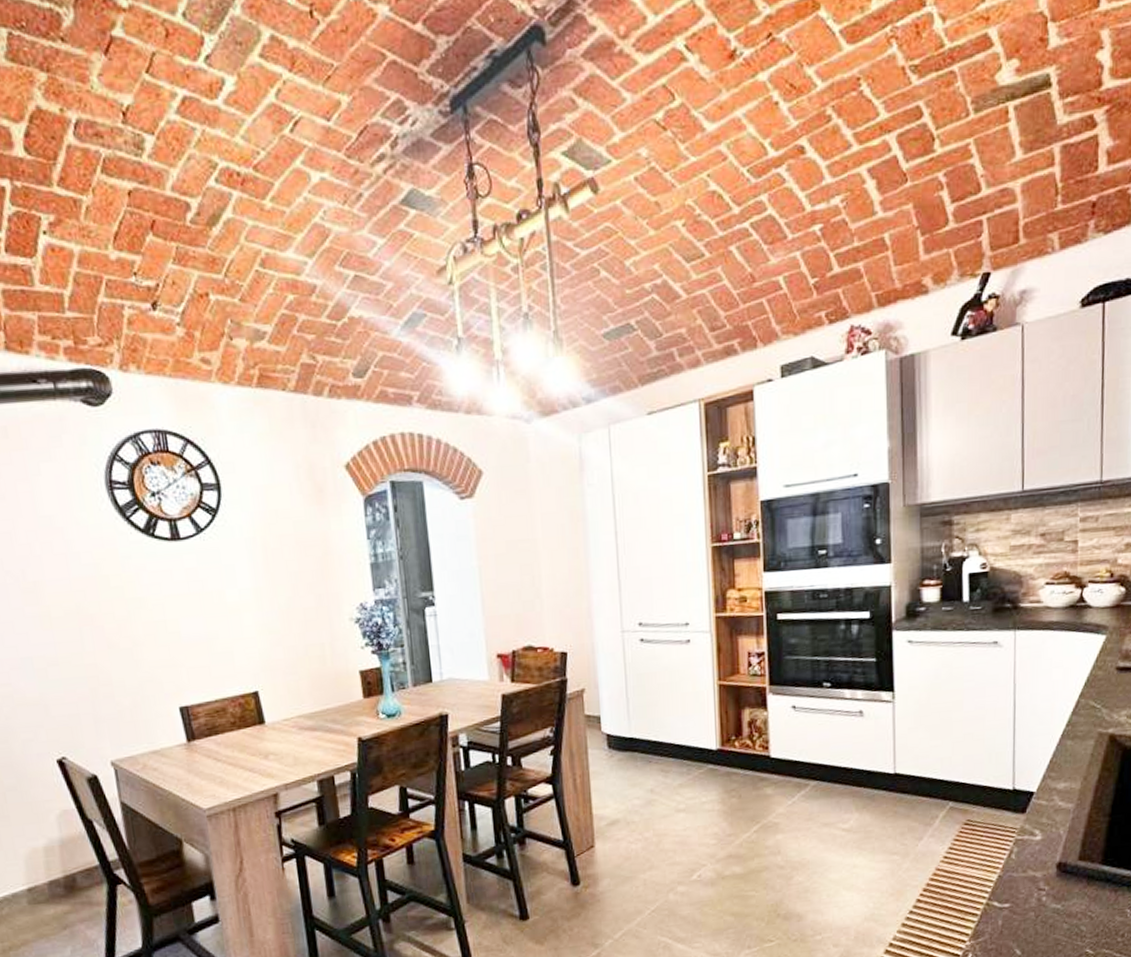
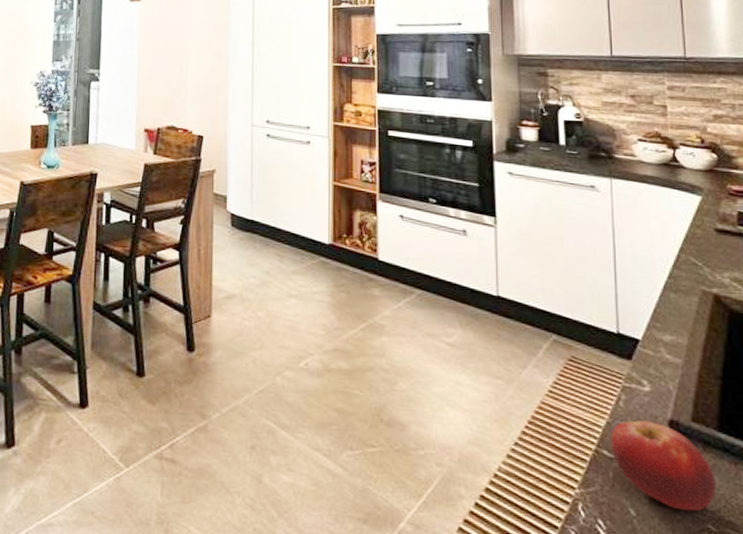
fruit: none [1000,867,1097,942] -> present [610,420,717,512]

